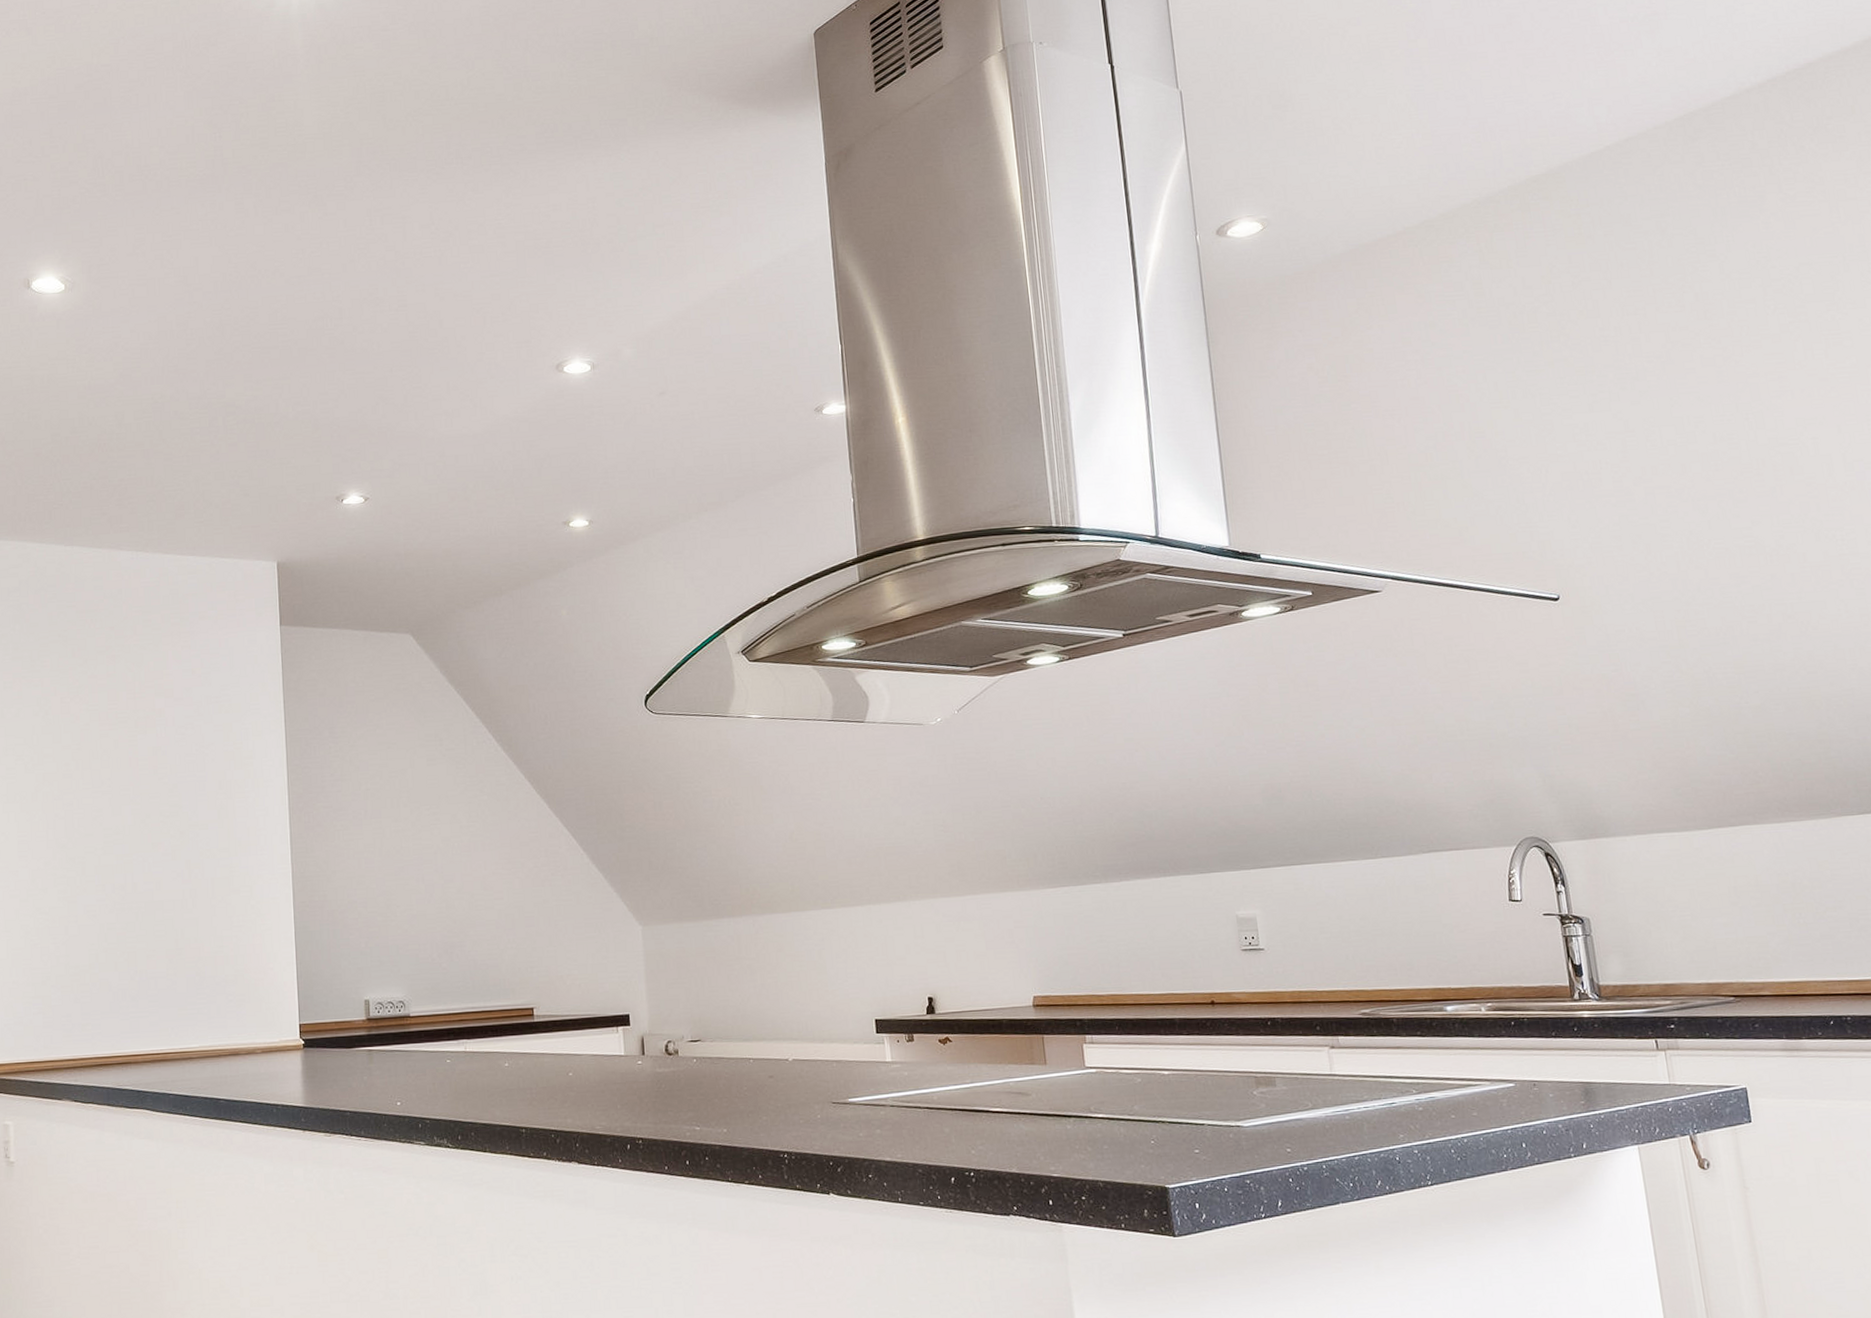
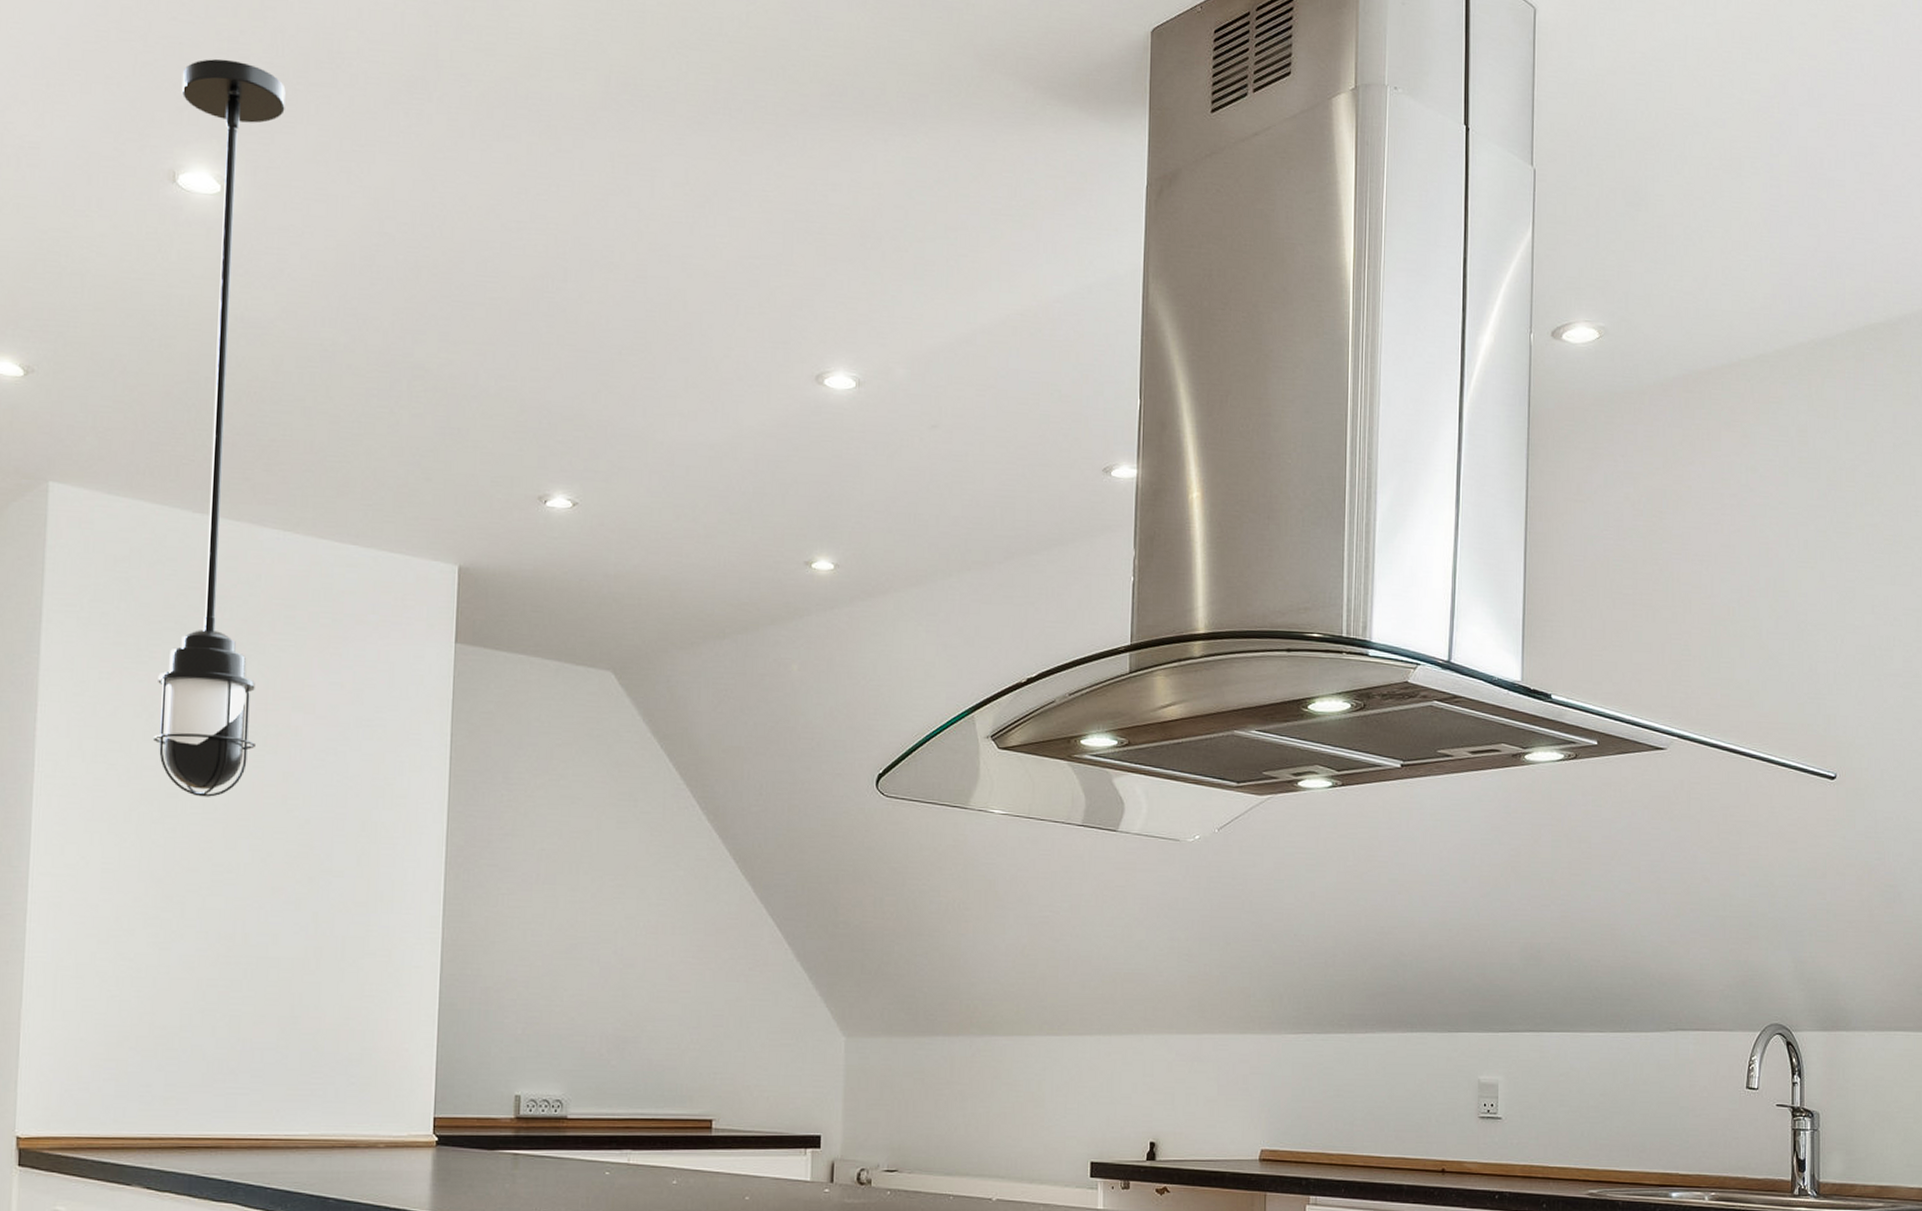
light fixture: none [28,186,129,775] -> present [152,59,286,797]

